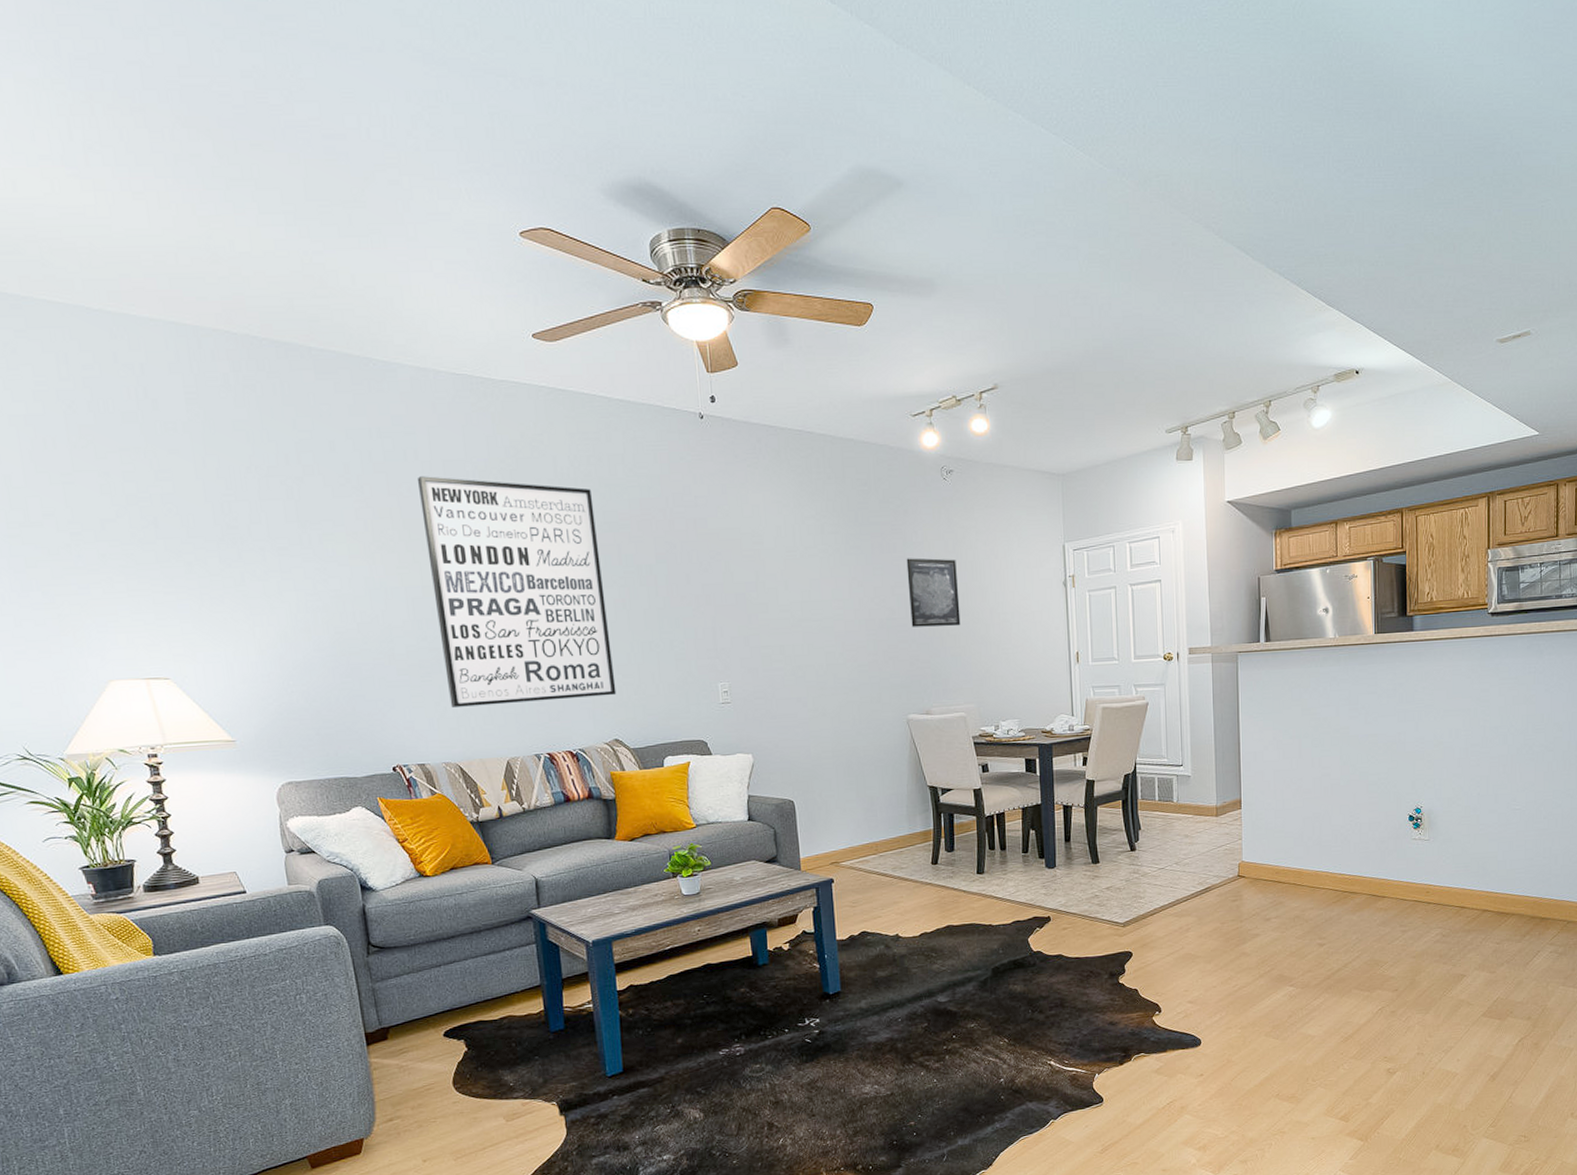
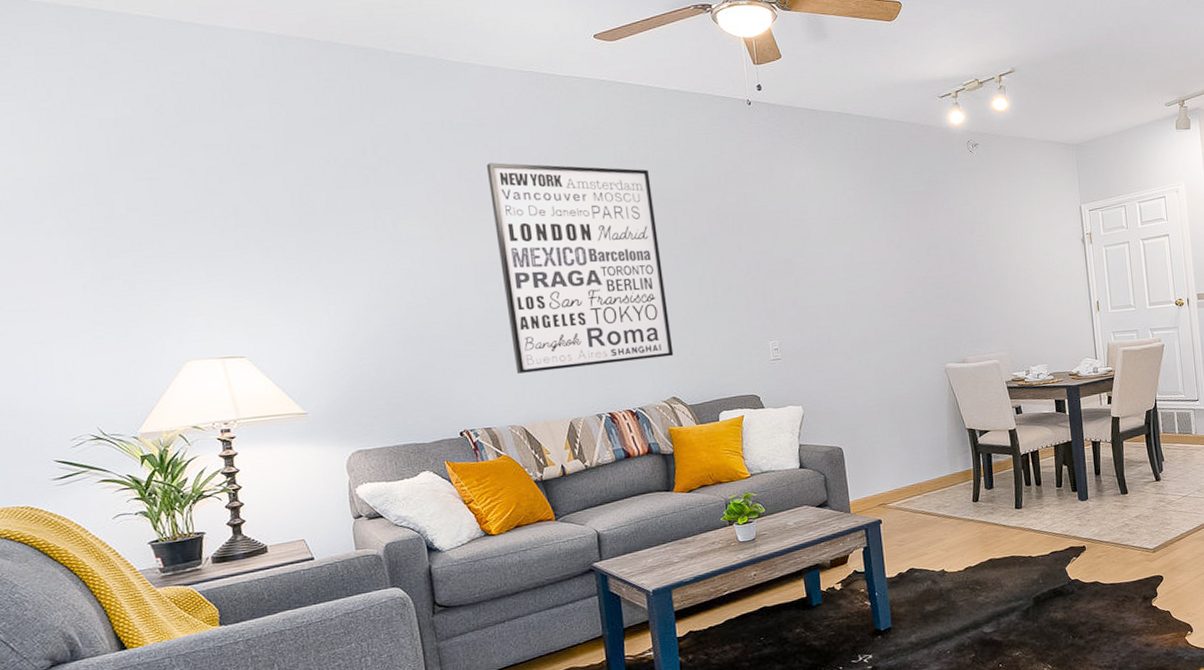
wall art: present [906,558,961,627] -> none [939,222,991,284]

